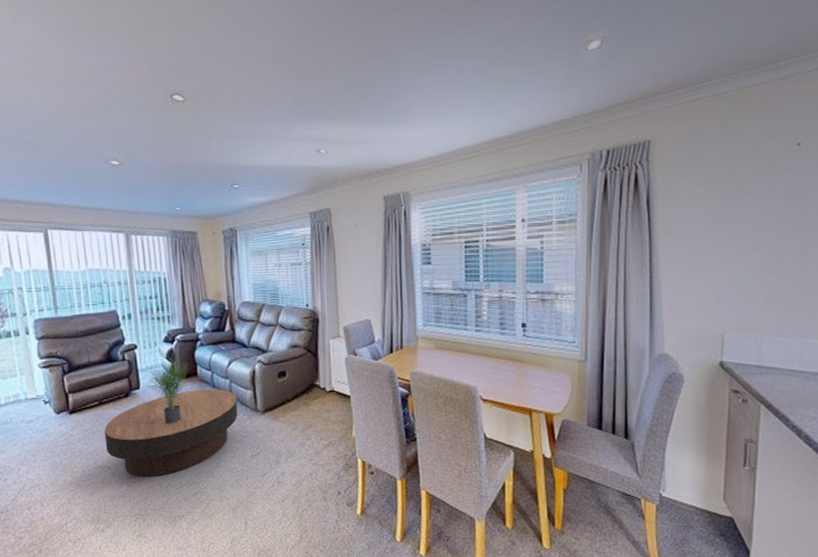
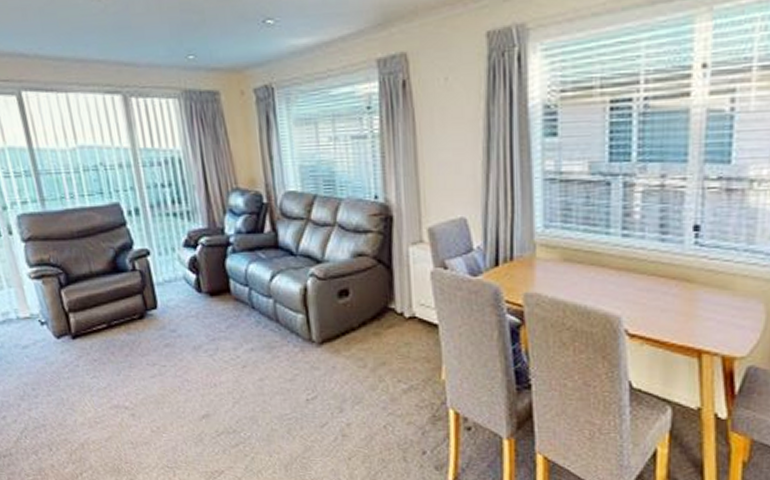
coffee table: present [104,389,238,477] -> none [117,312,287,421]
potted plant: present [148,357,191,424] -> none [167,267,223,356]

